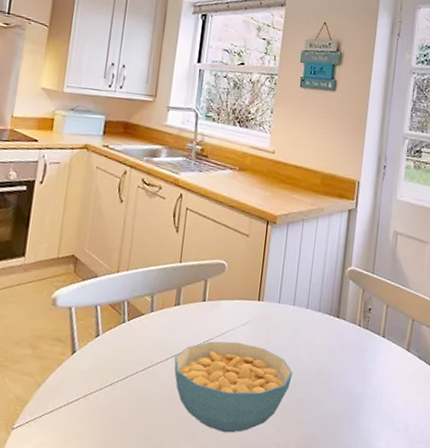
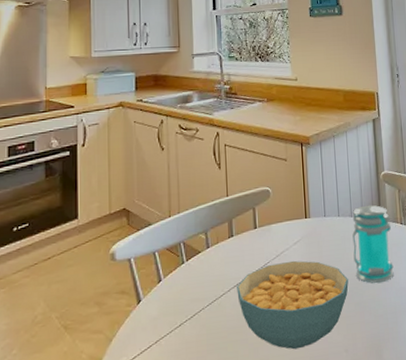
jar: none [301,299,349,384] -> present [352,204,394,284]

